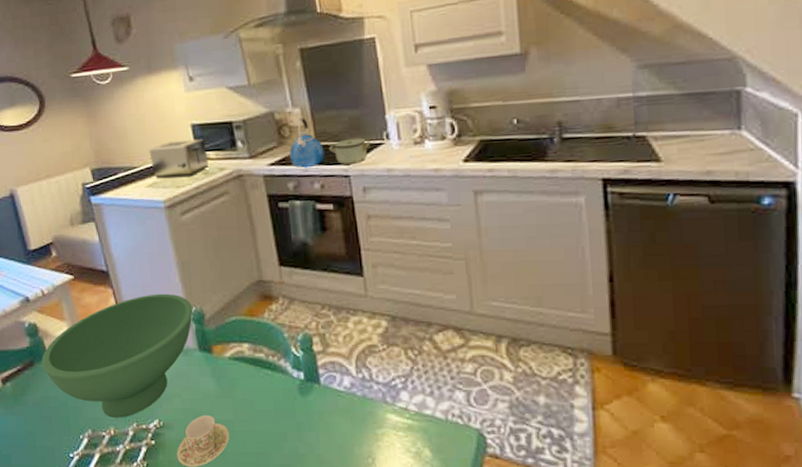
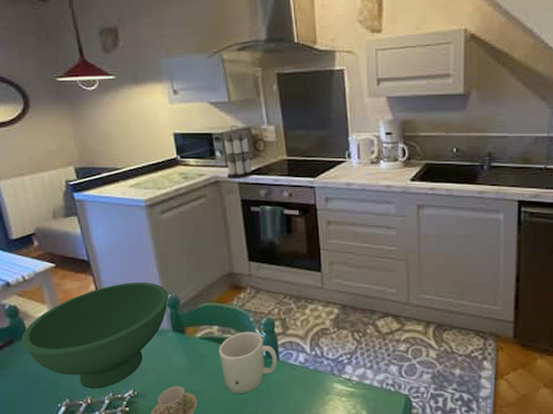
toaster: present [149,138,209,179] -> none [132,146,189,181]
spice rack: none [243,110,281,172] -> present [222,125,255,179]
mug: none [250,349,319,426] -> present [218,331,278,394]
kettle: present [289,117,325,168] -> none [263,134,294,177]
cooking pot: present [328,137,371,165] -> none [297,155,334,177]

